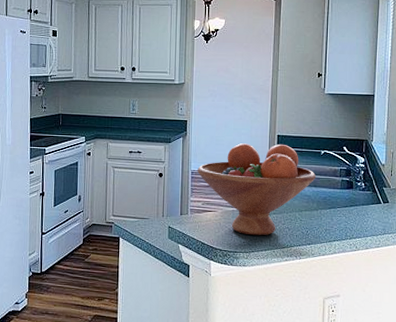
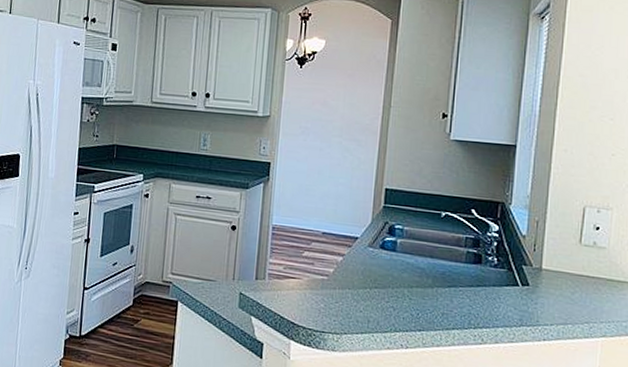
fruit bowl: present [197,143,315,236] -> none [280,195,433,314]

